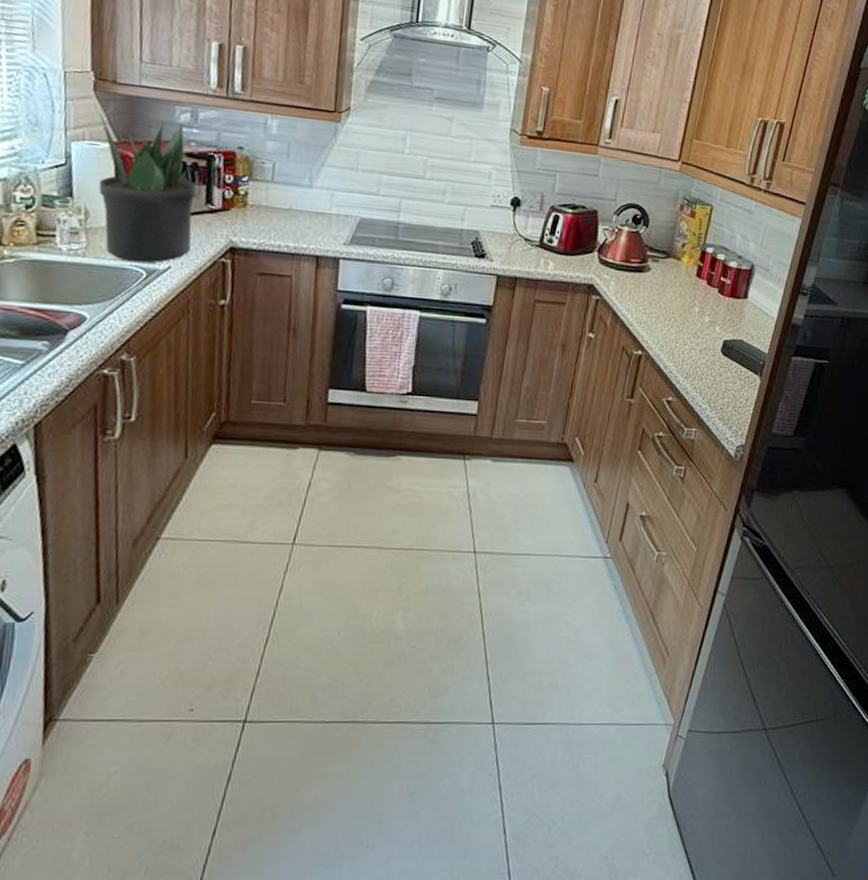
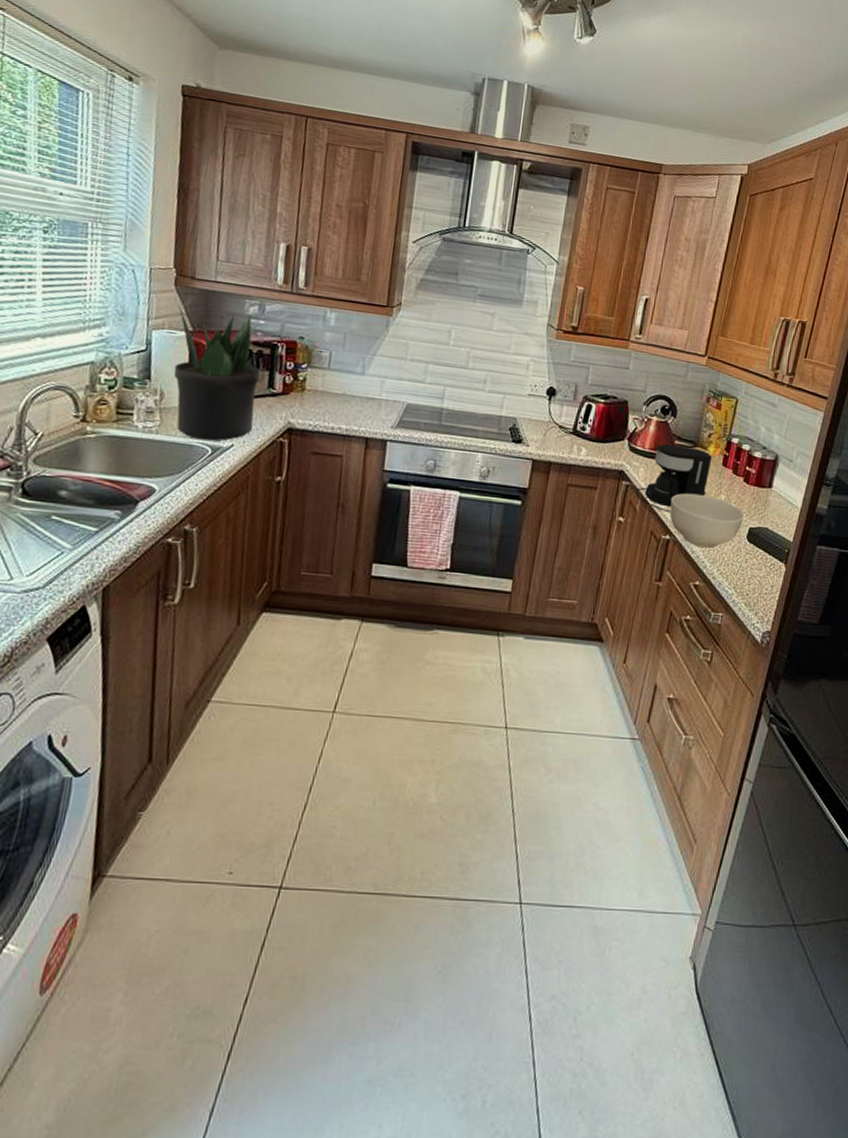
coffee maker: none [606,255,686,328] -> present [635,443,713,513]
bowl: none [642,306,719,363] -> present [670,493,744,548]

